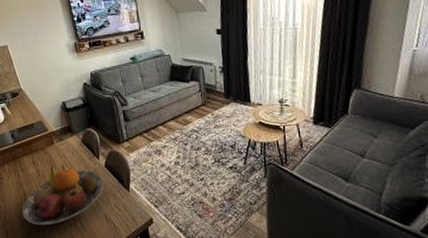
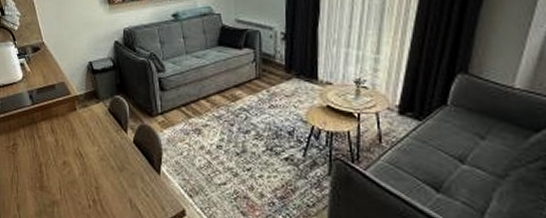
fruit bowl: present [22,164,104,225] -> none [37,135,131,204]

